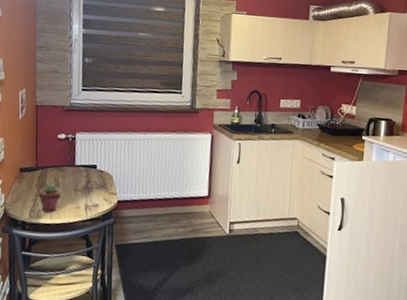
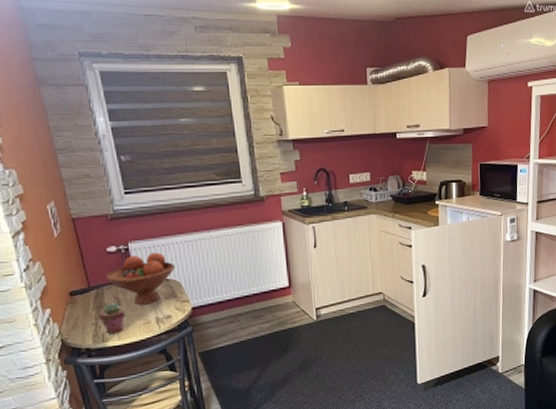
fruit bowl: none [51,144,111,191] -> present [106,252,176,306]

